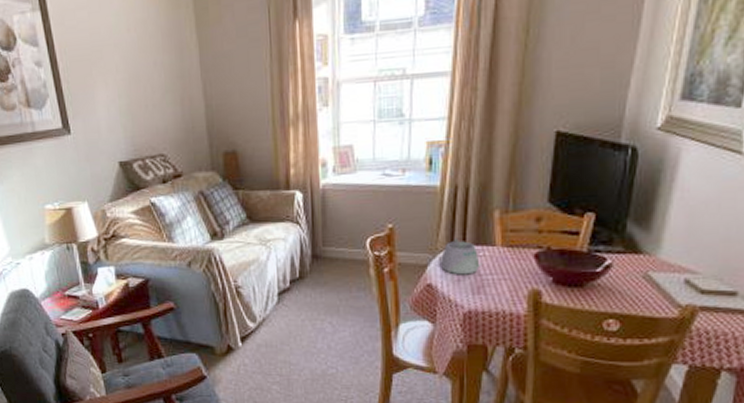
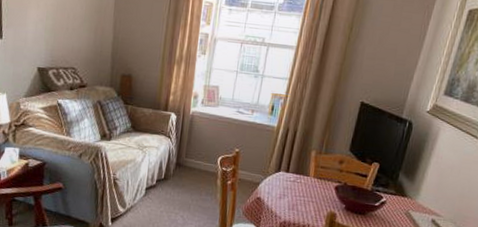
mug: present [441,238,482,275] -> none [269,166,298,195]

